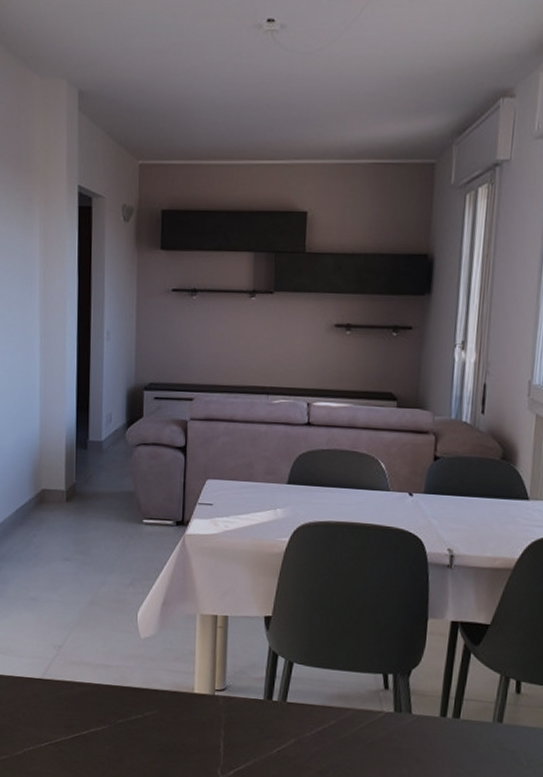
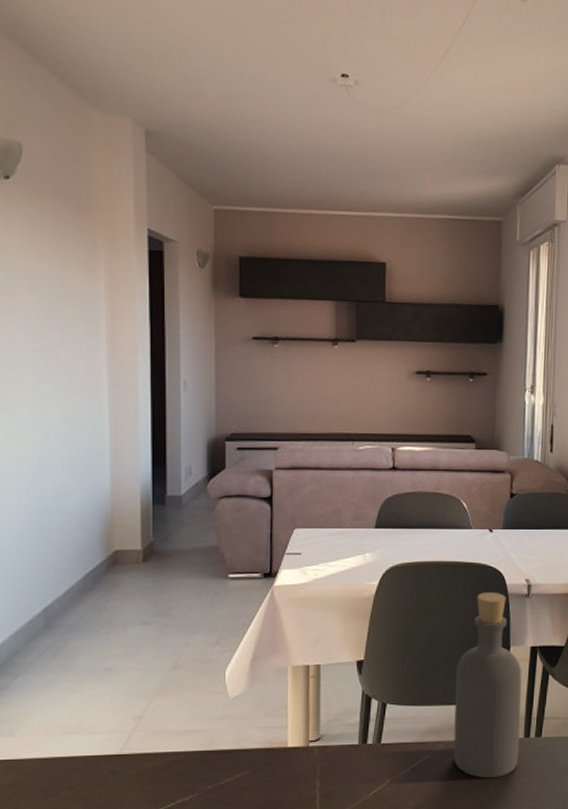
bottle: none [361,558,441,755] -> present [453,591,522,779]

